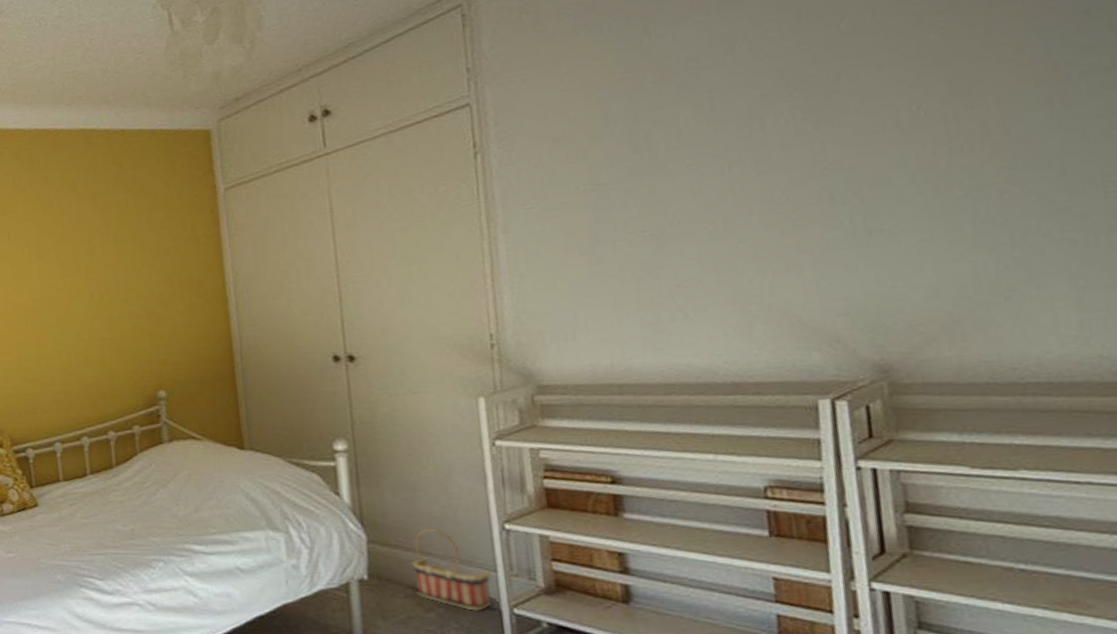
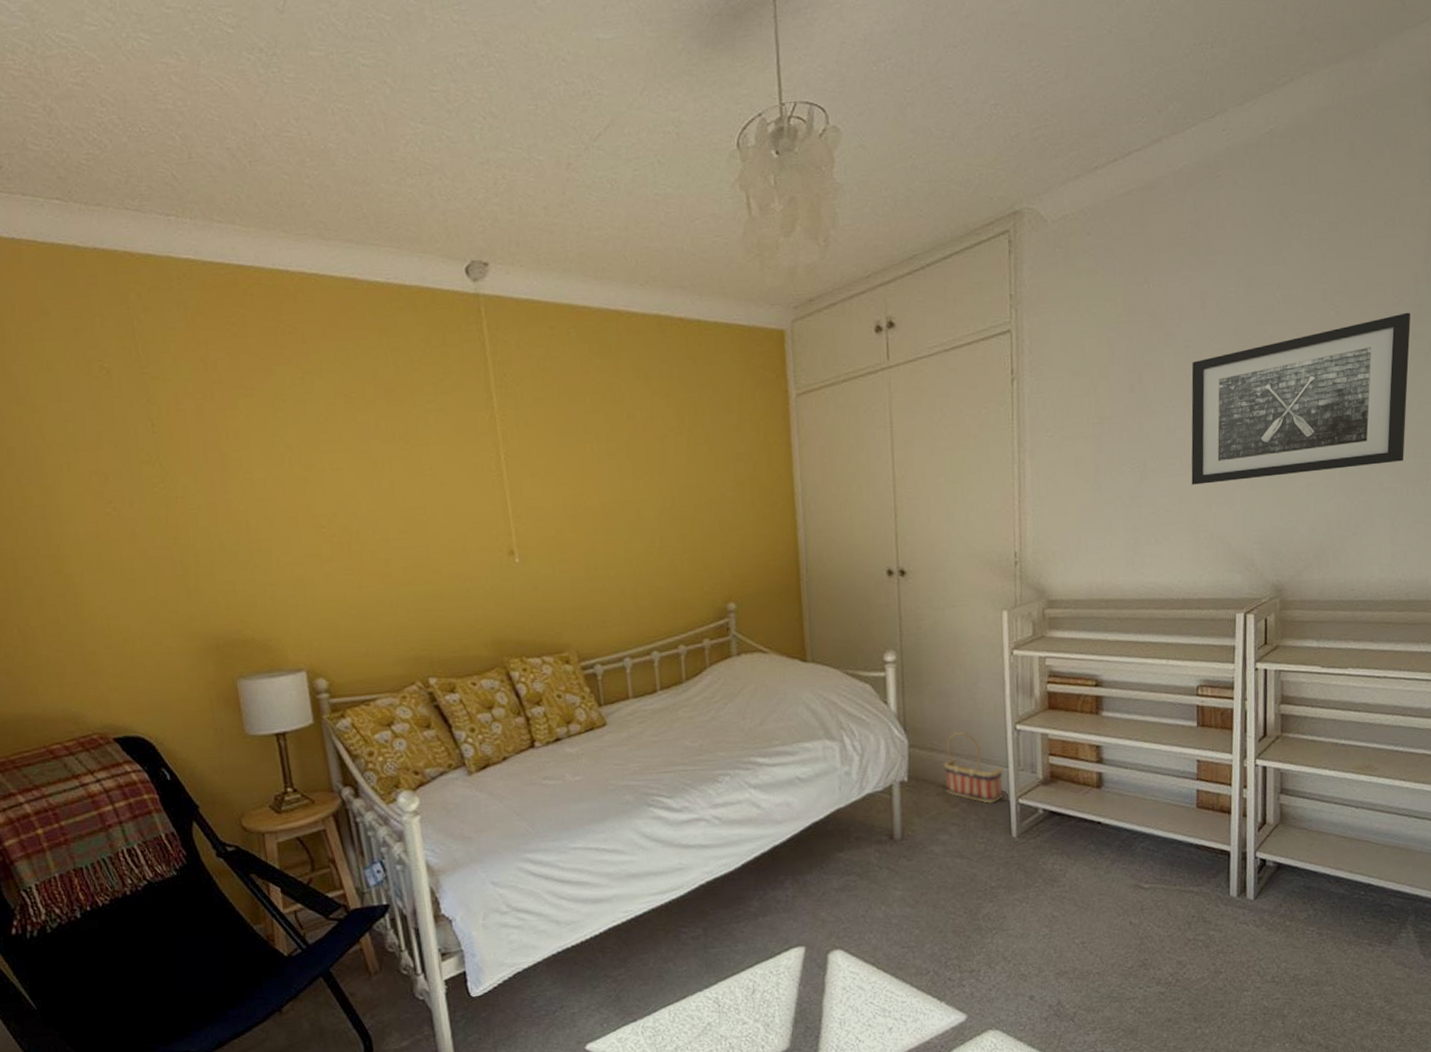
wall art: none [720,21,1085,251] -> present [1191,312,1411,485]

